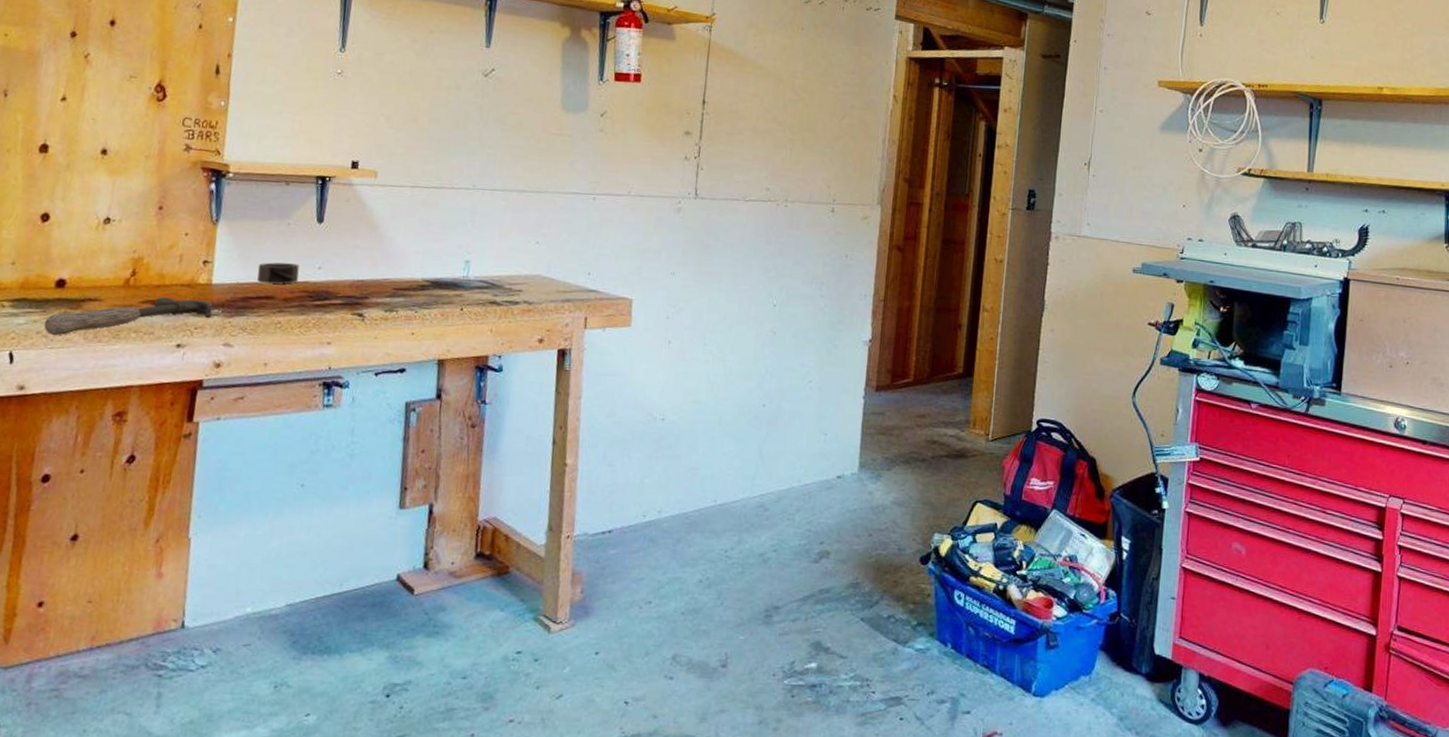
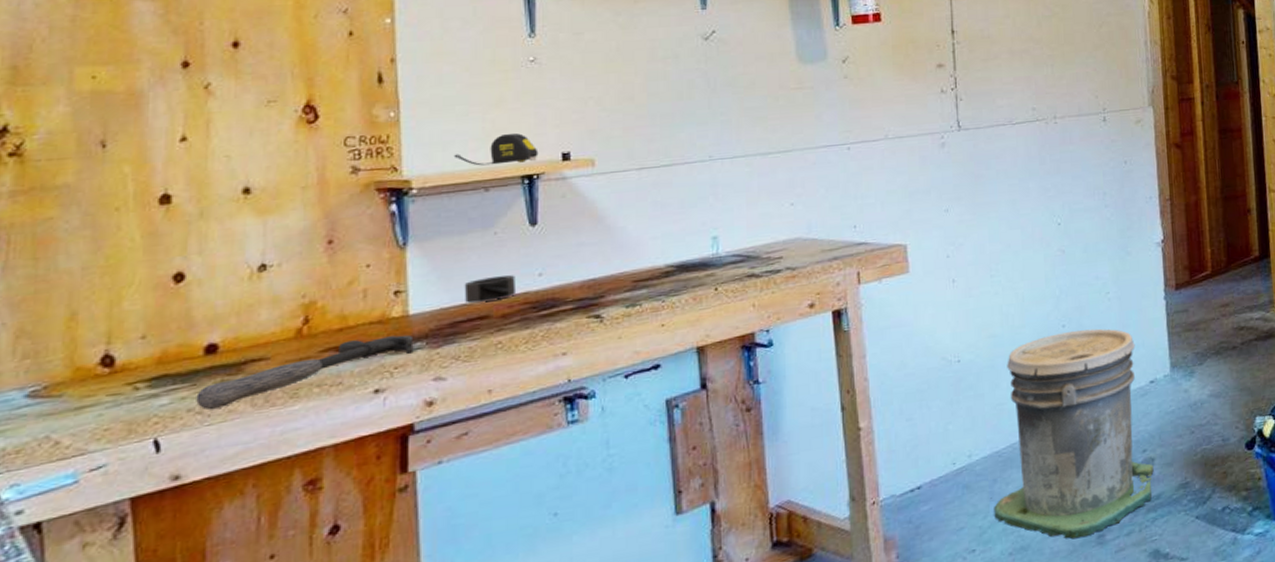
tape measure: none [265,136,334,165] -> present [453,133,539,166]
bucket: none [672,411,829,613] -> present [991,328,1154,539]

